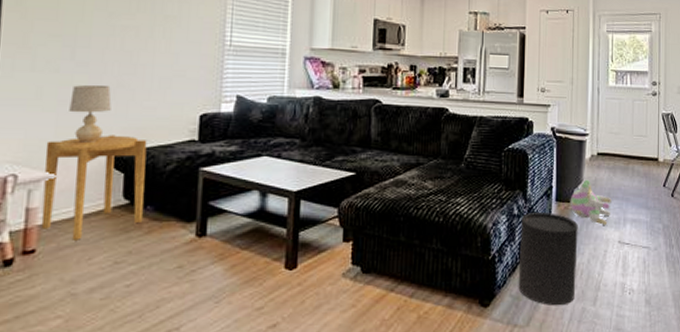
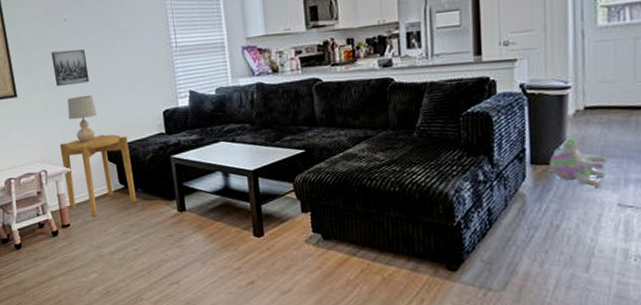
wall art: none [60,27,113,70] -> present [51,49,90,86]
trash can: present [518,211,578,306] -> none [488,176,562,272]

